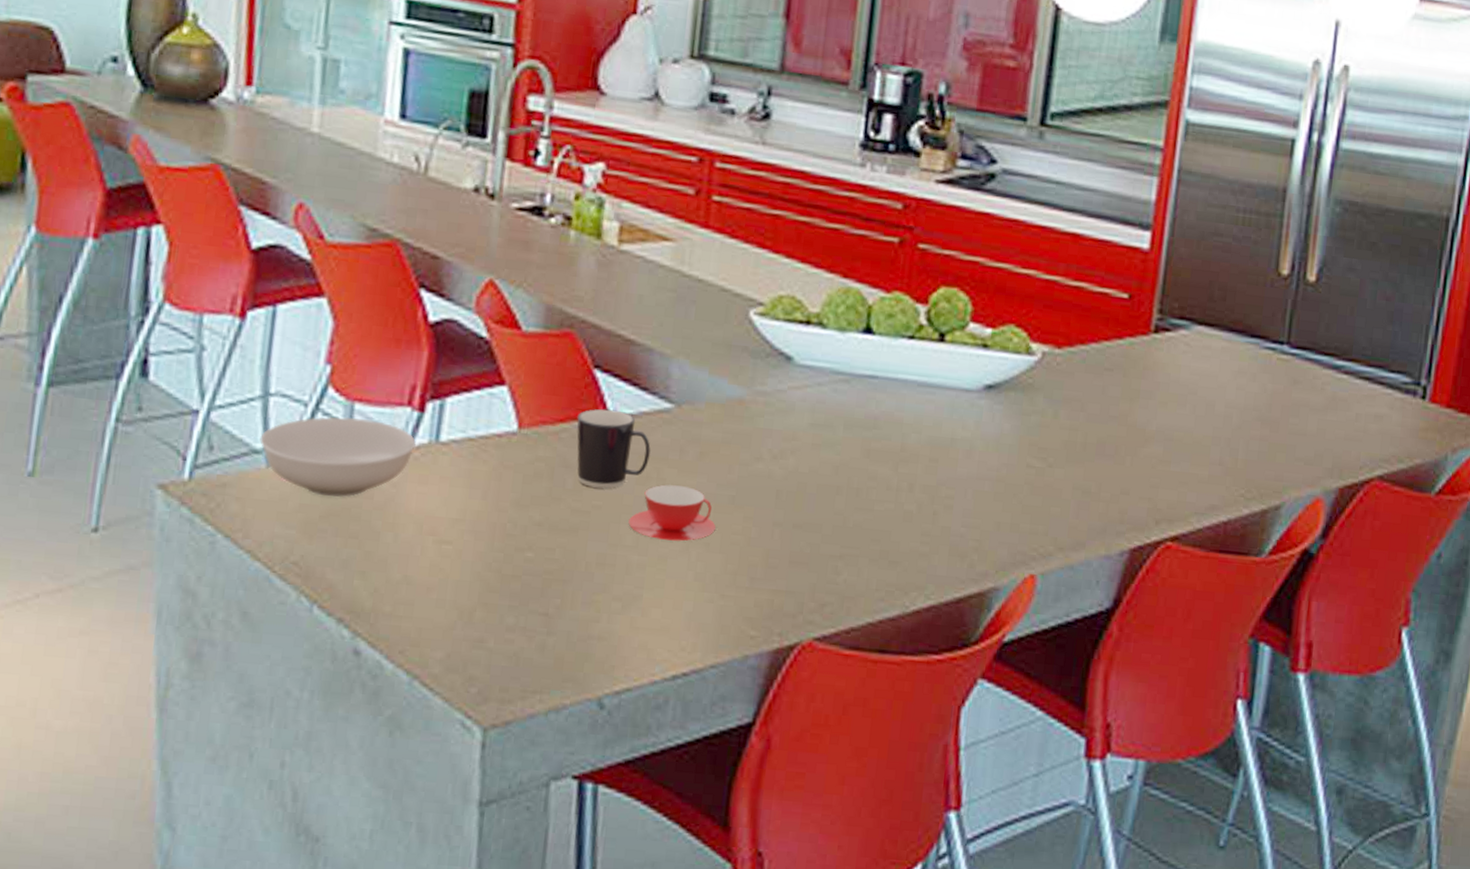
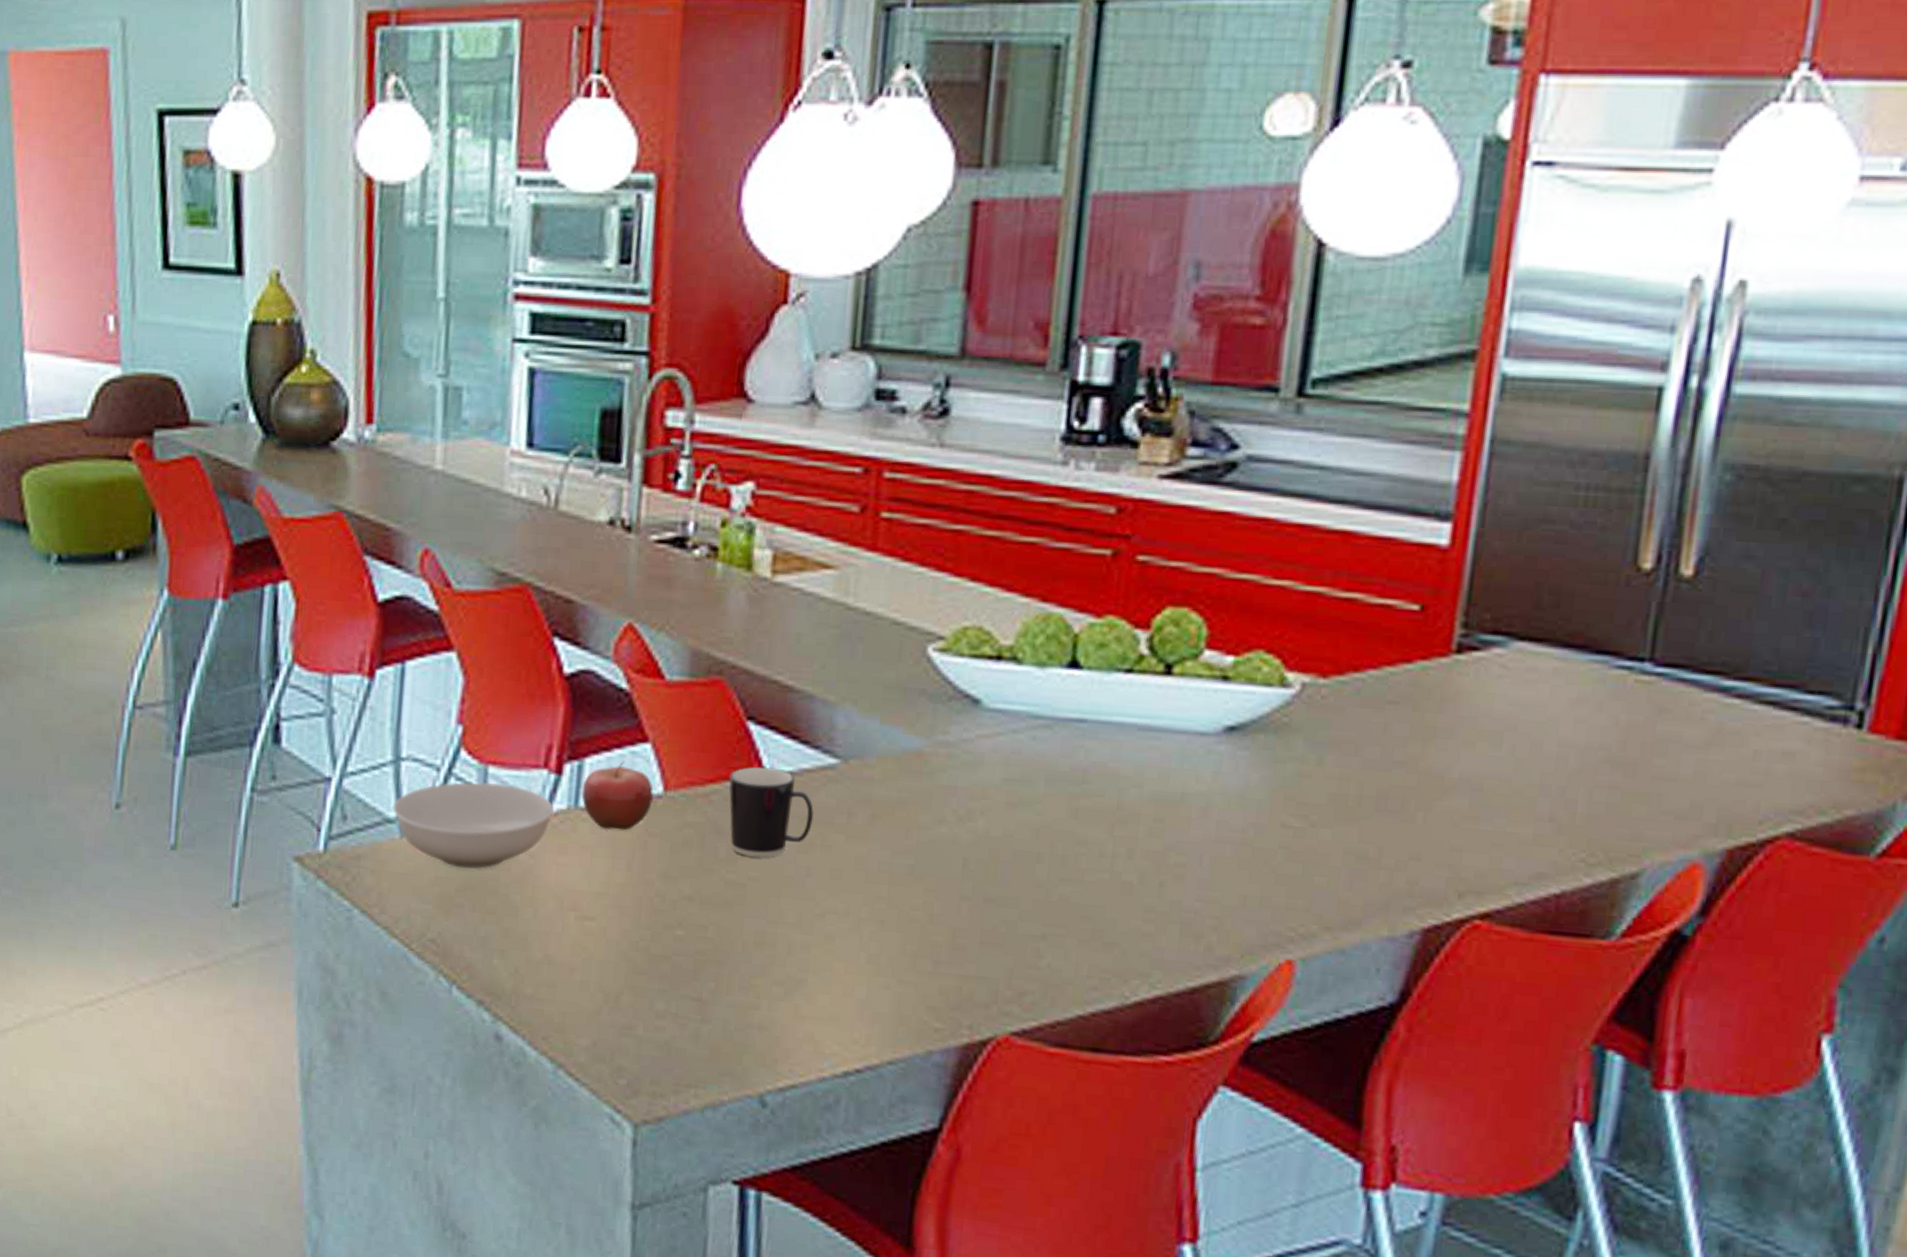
fruit: none [442,401,509,463] -> present [581,761,654,831]
teacup: present [628,484,716,541] -> none [789,852,891,918]

